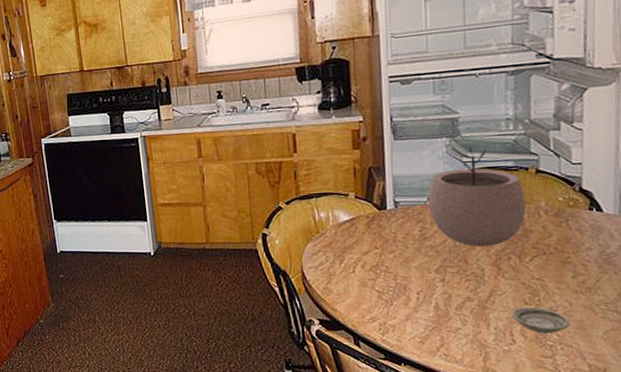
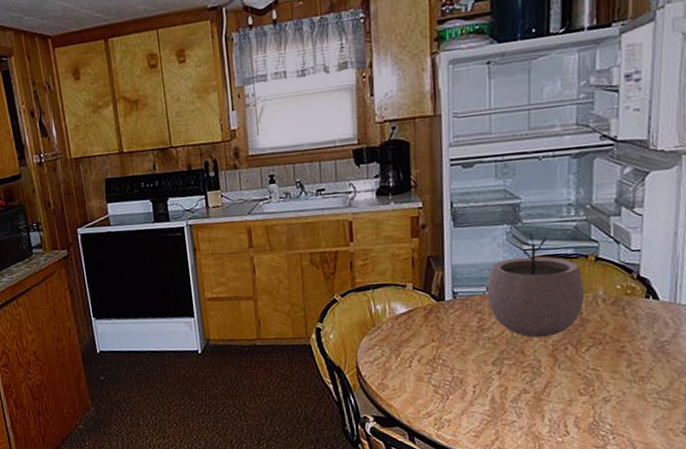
saucer: present [512,307,569,334] -> none [566,397,622,424]

